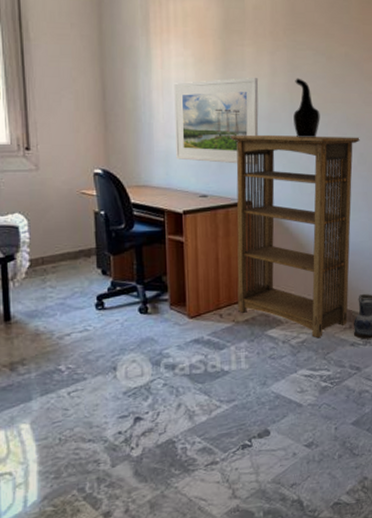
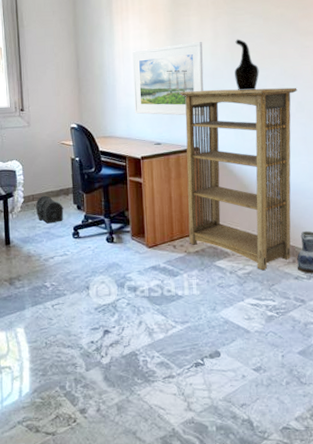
treasure chest: none [47,257,84,293] -> present [36,195,64,224]

